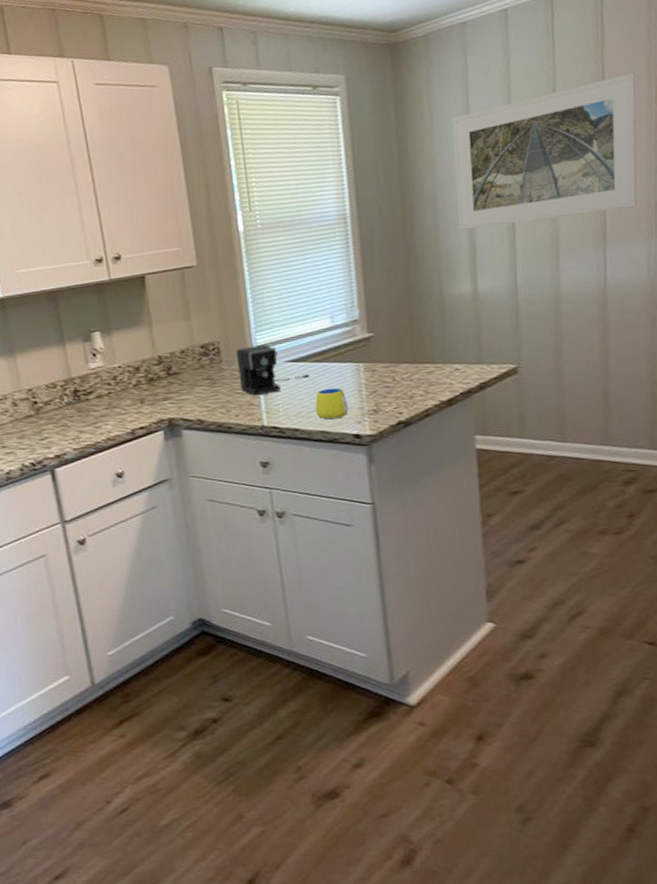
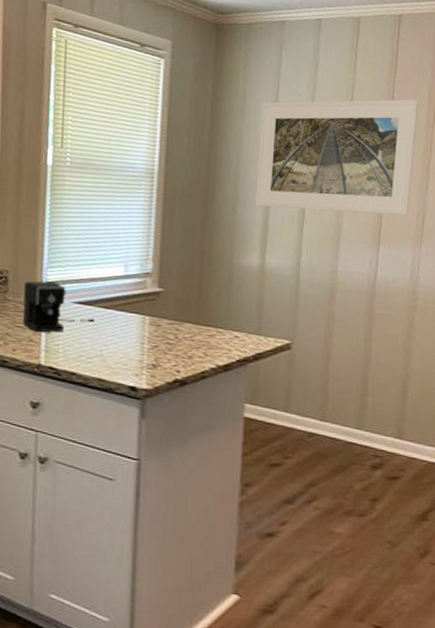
mug: present [315,387,348,420] -> none [95,336,129,368]

